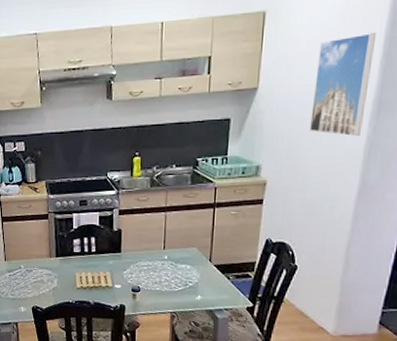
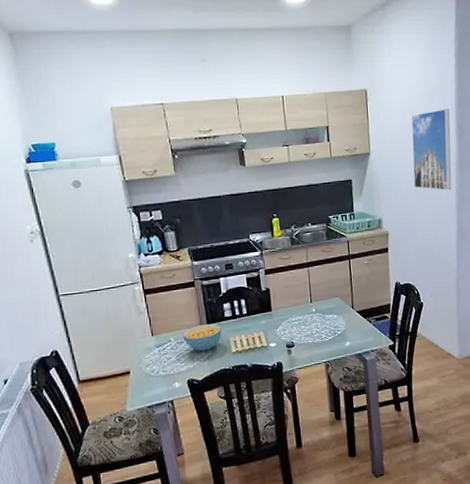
cereal bowl: none [32,257,70,282] -> present [182,324,222,352]

